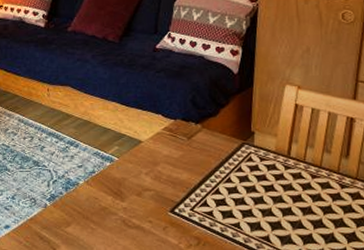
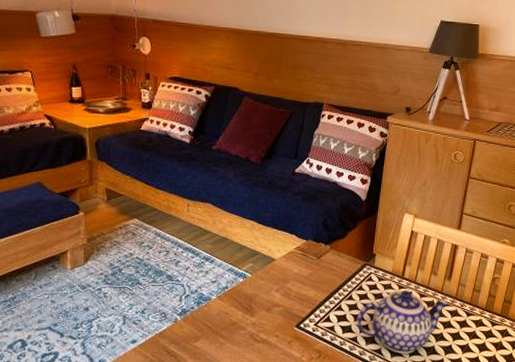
teapot: none [238,170,348,241] -> present [356,290,449,354]

